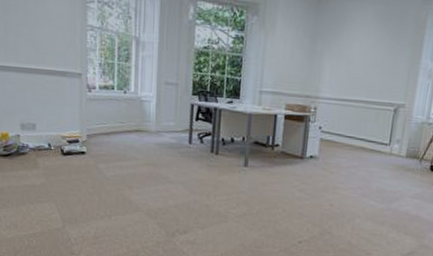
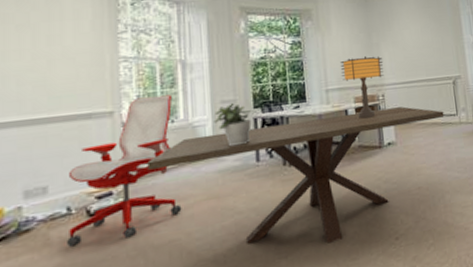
office chair: none [47,66,127,178] -> present [65,95,182,247]
dining table: none [104,110,376,229] -> present [147,106,444,244]
potted plant: none [157,85,190,126] -> present [213,102,252,147]
table lamp: none [277,63,323,128] -> present [339,55,384,119]

